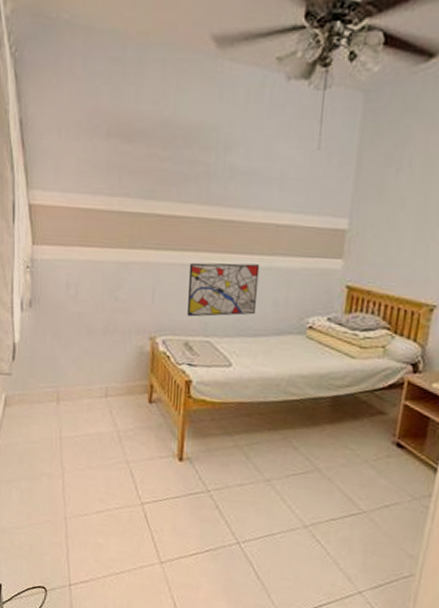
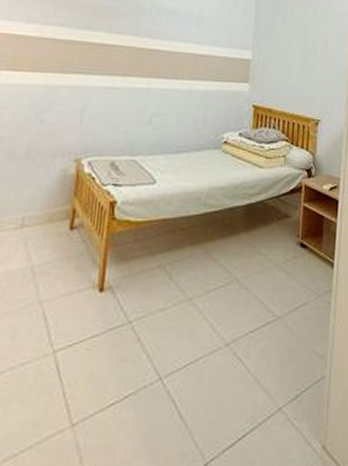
wall art: present [187,262,260,317] -> none [114,86,182,137]

